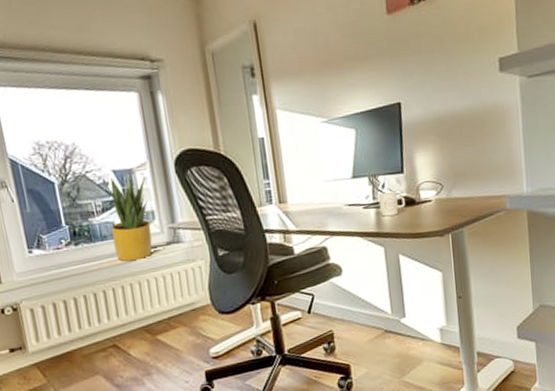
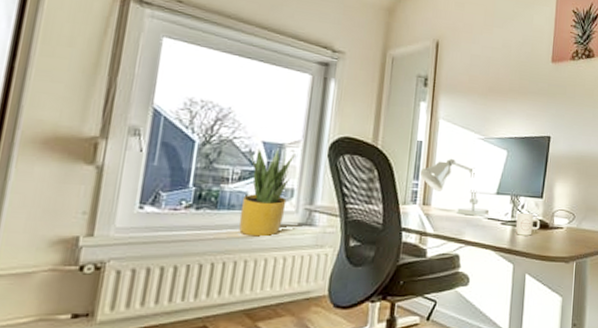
desk lamp: none [268,149,349,206] -> present [420,158,490,216]

